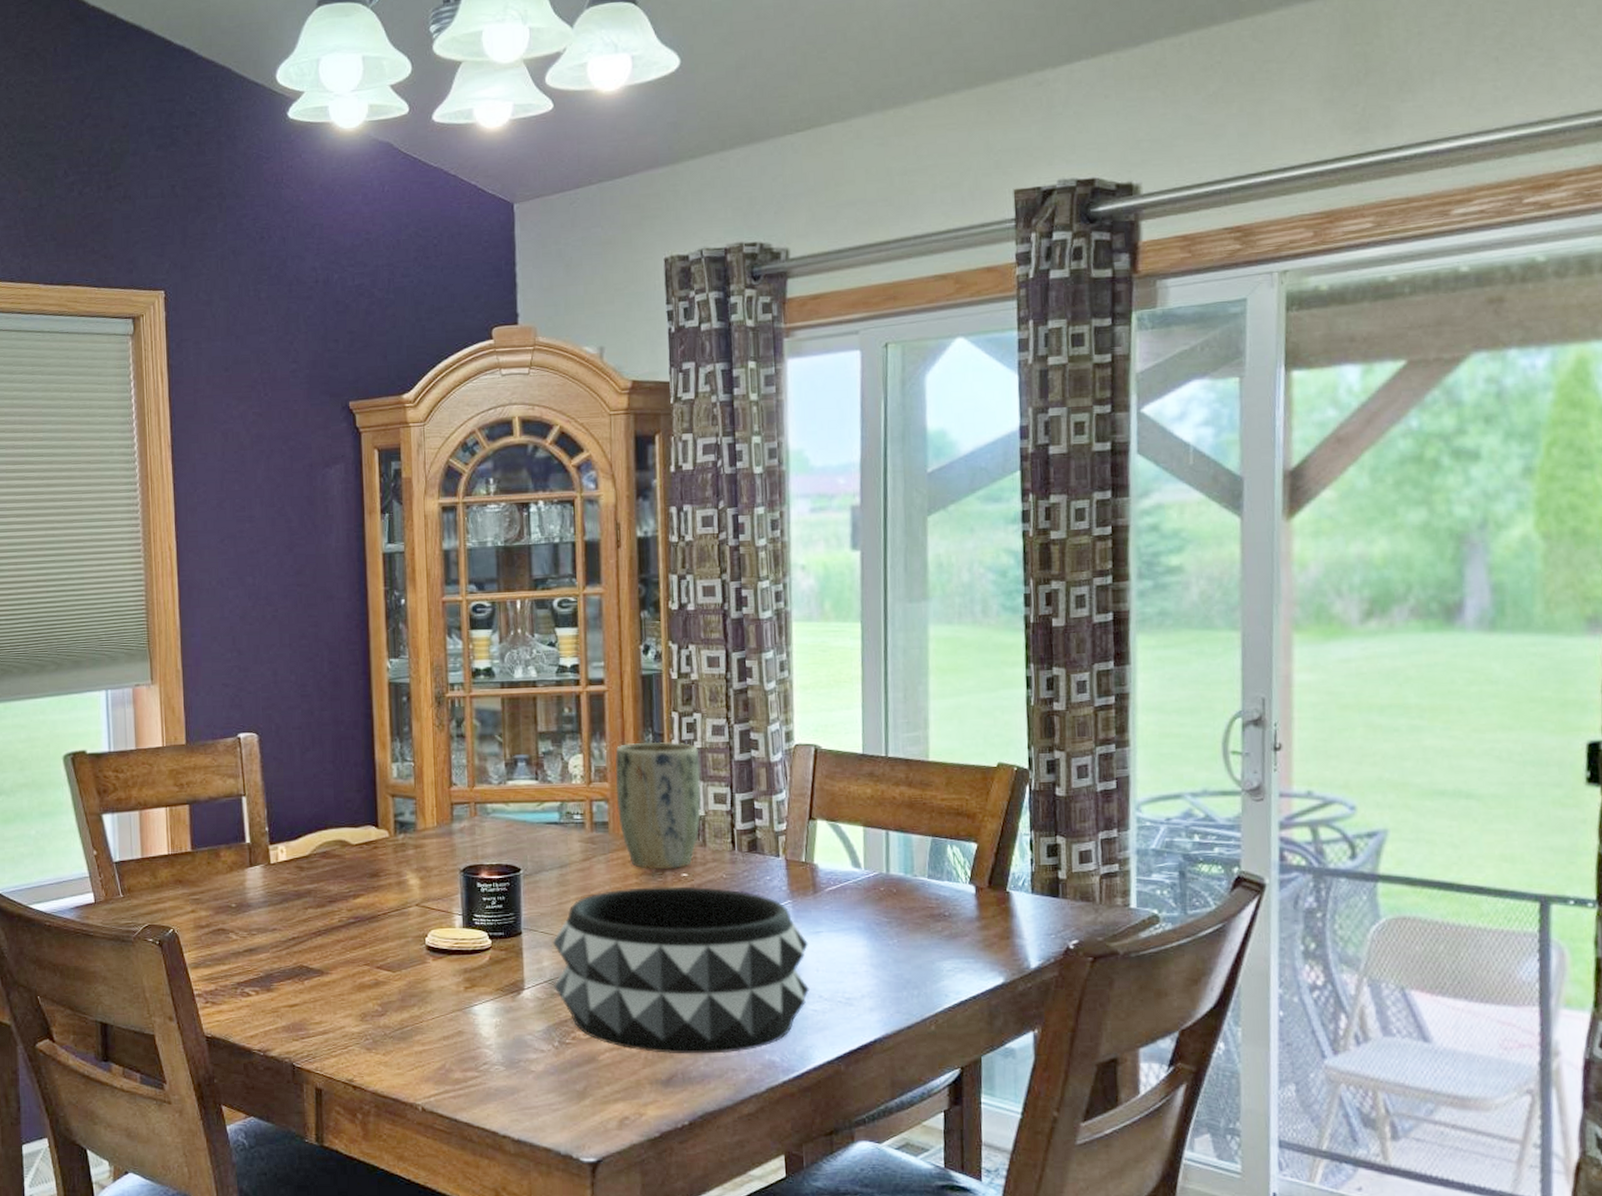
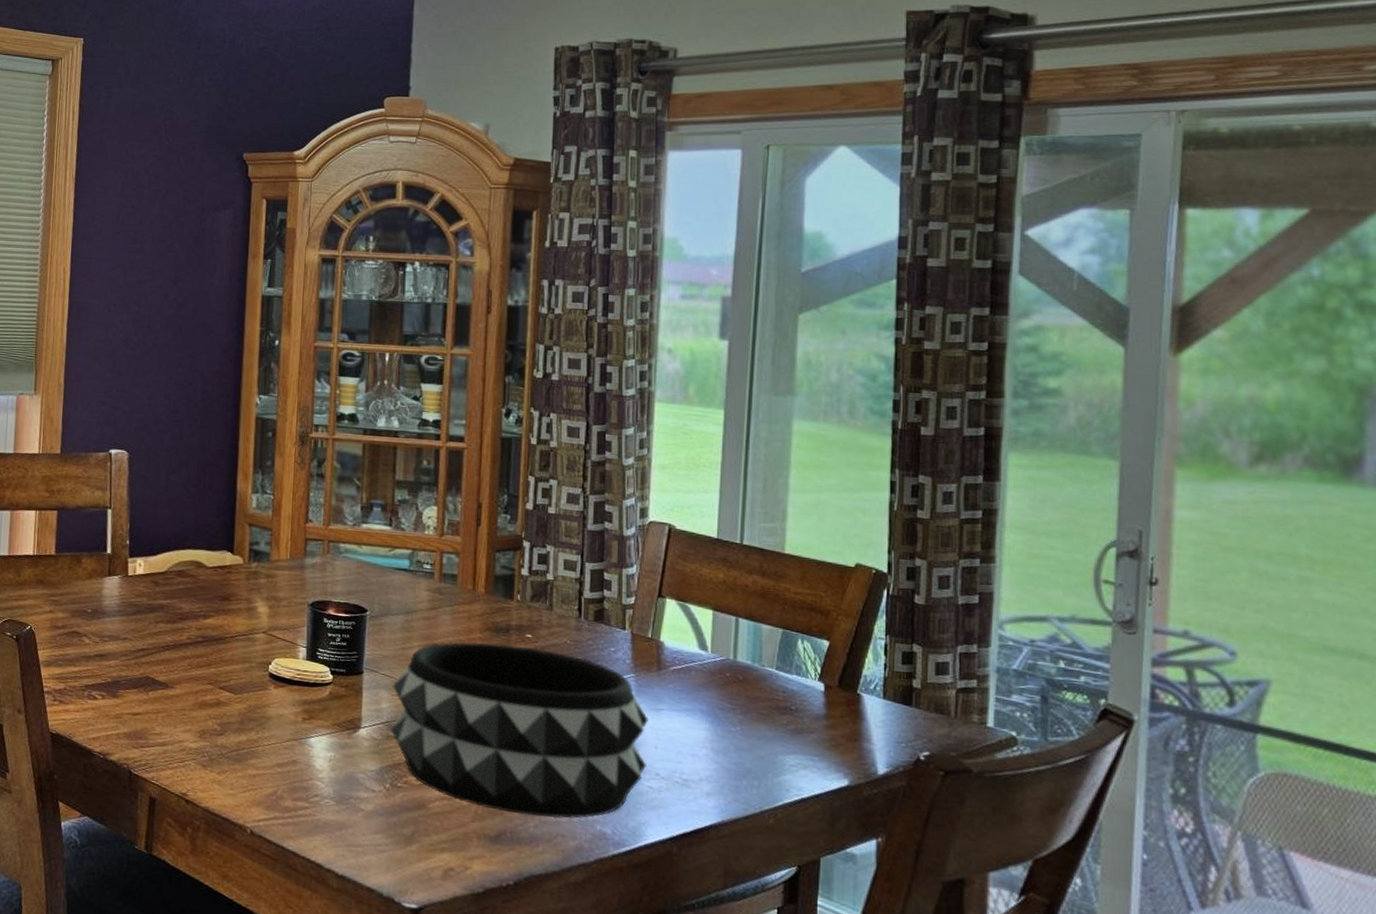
plant pot: present [615,741,701,870] -> none [466,501,553,630]

